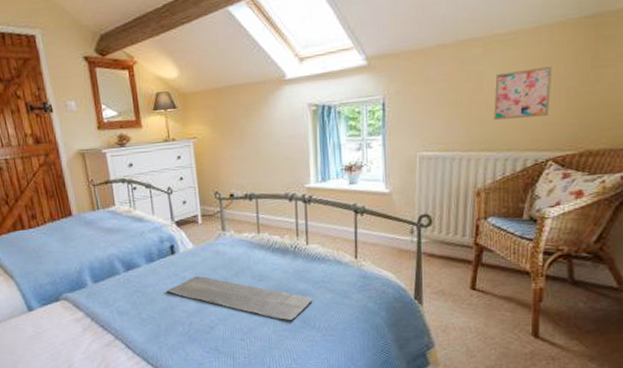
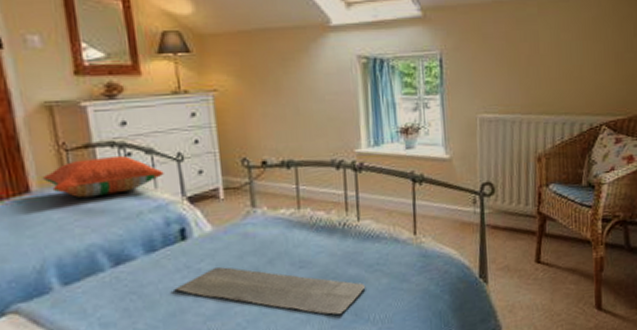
pillow: none [79,190,159,221] -> present [42,156,164,199]
wall art: present [493,67,553,120] -> none [550,31,602,82]

